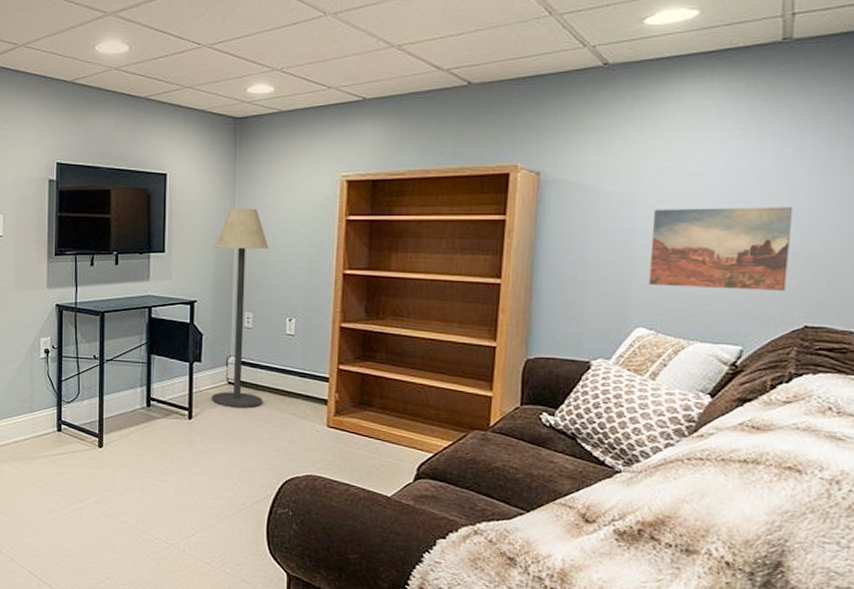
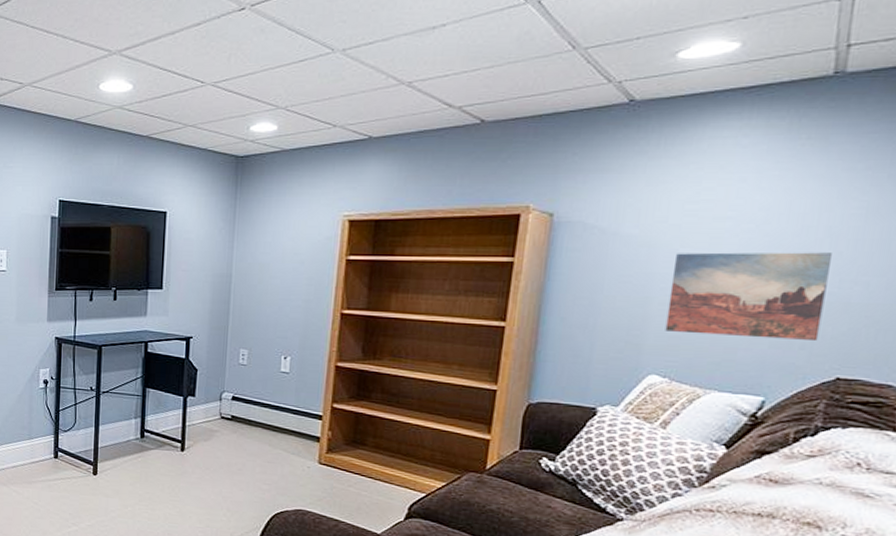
floor lamp: present [212,208,270,408] -> none [204,246,267,442]

